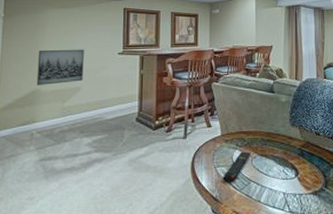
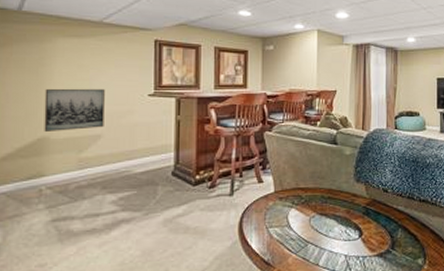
remote control: present [223,151,252,182] -> none [276,210,310,244]

